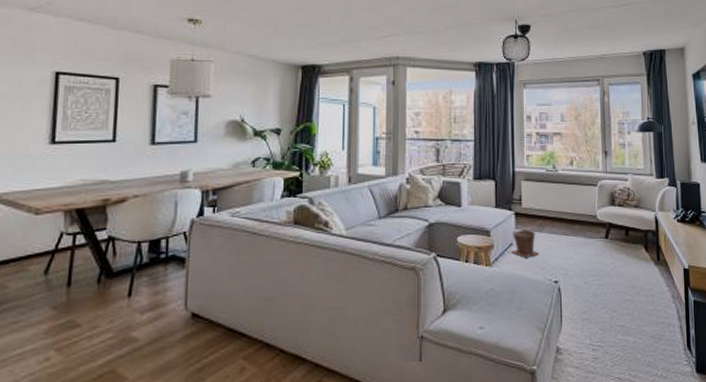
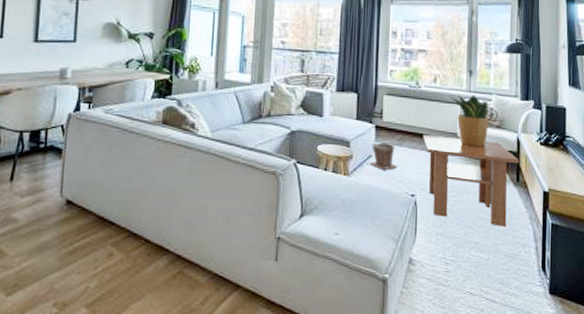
coffee table: none [562,218,659,308] -> present [422,134,519,227]
potted plant: none [588,175,630,229] -> present [450,94,494,148]

